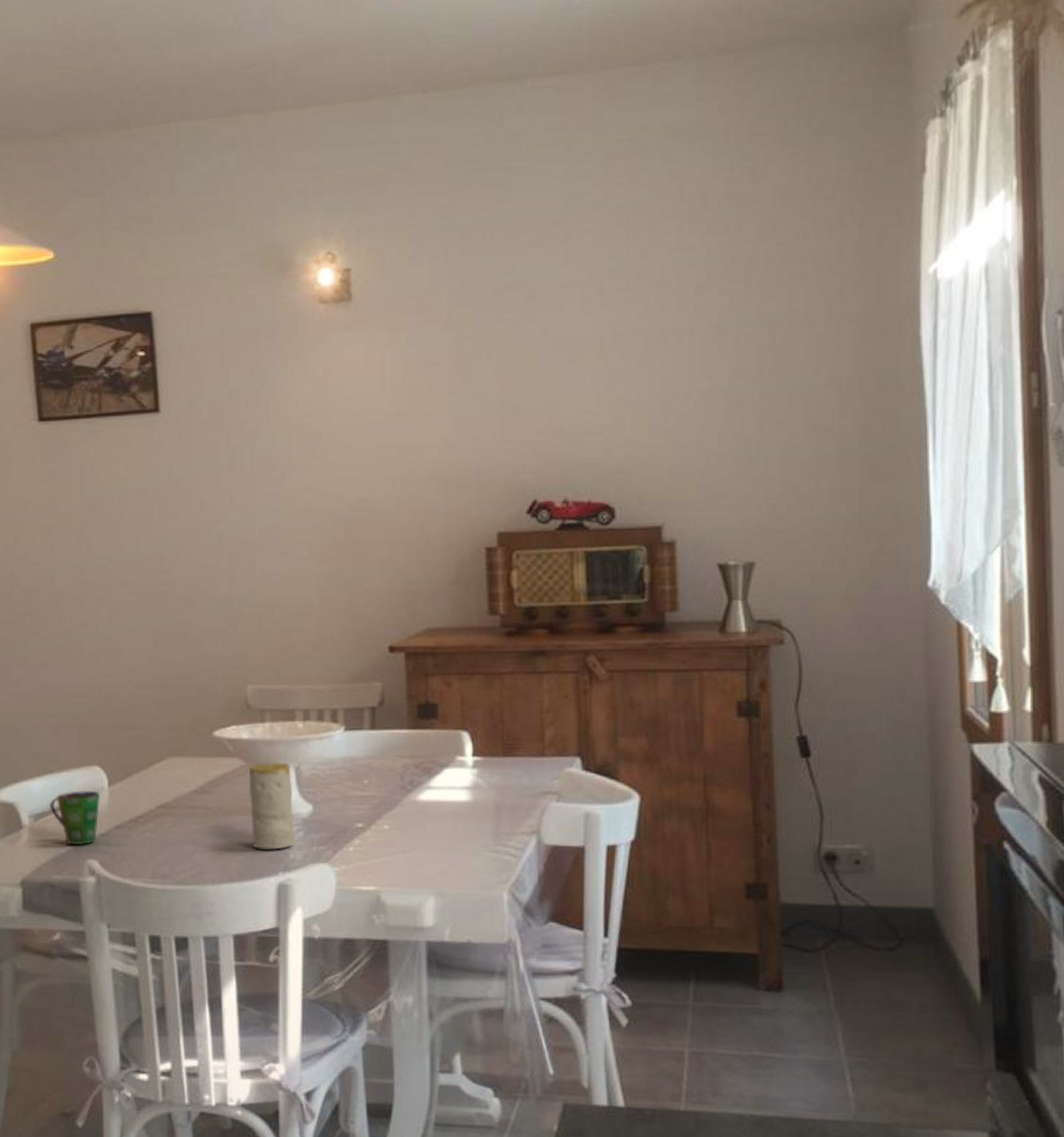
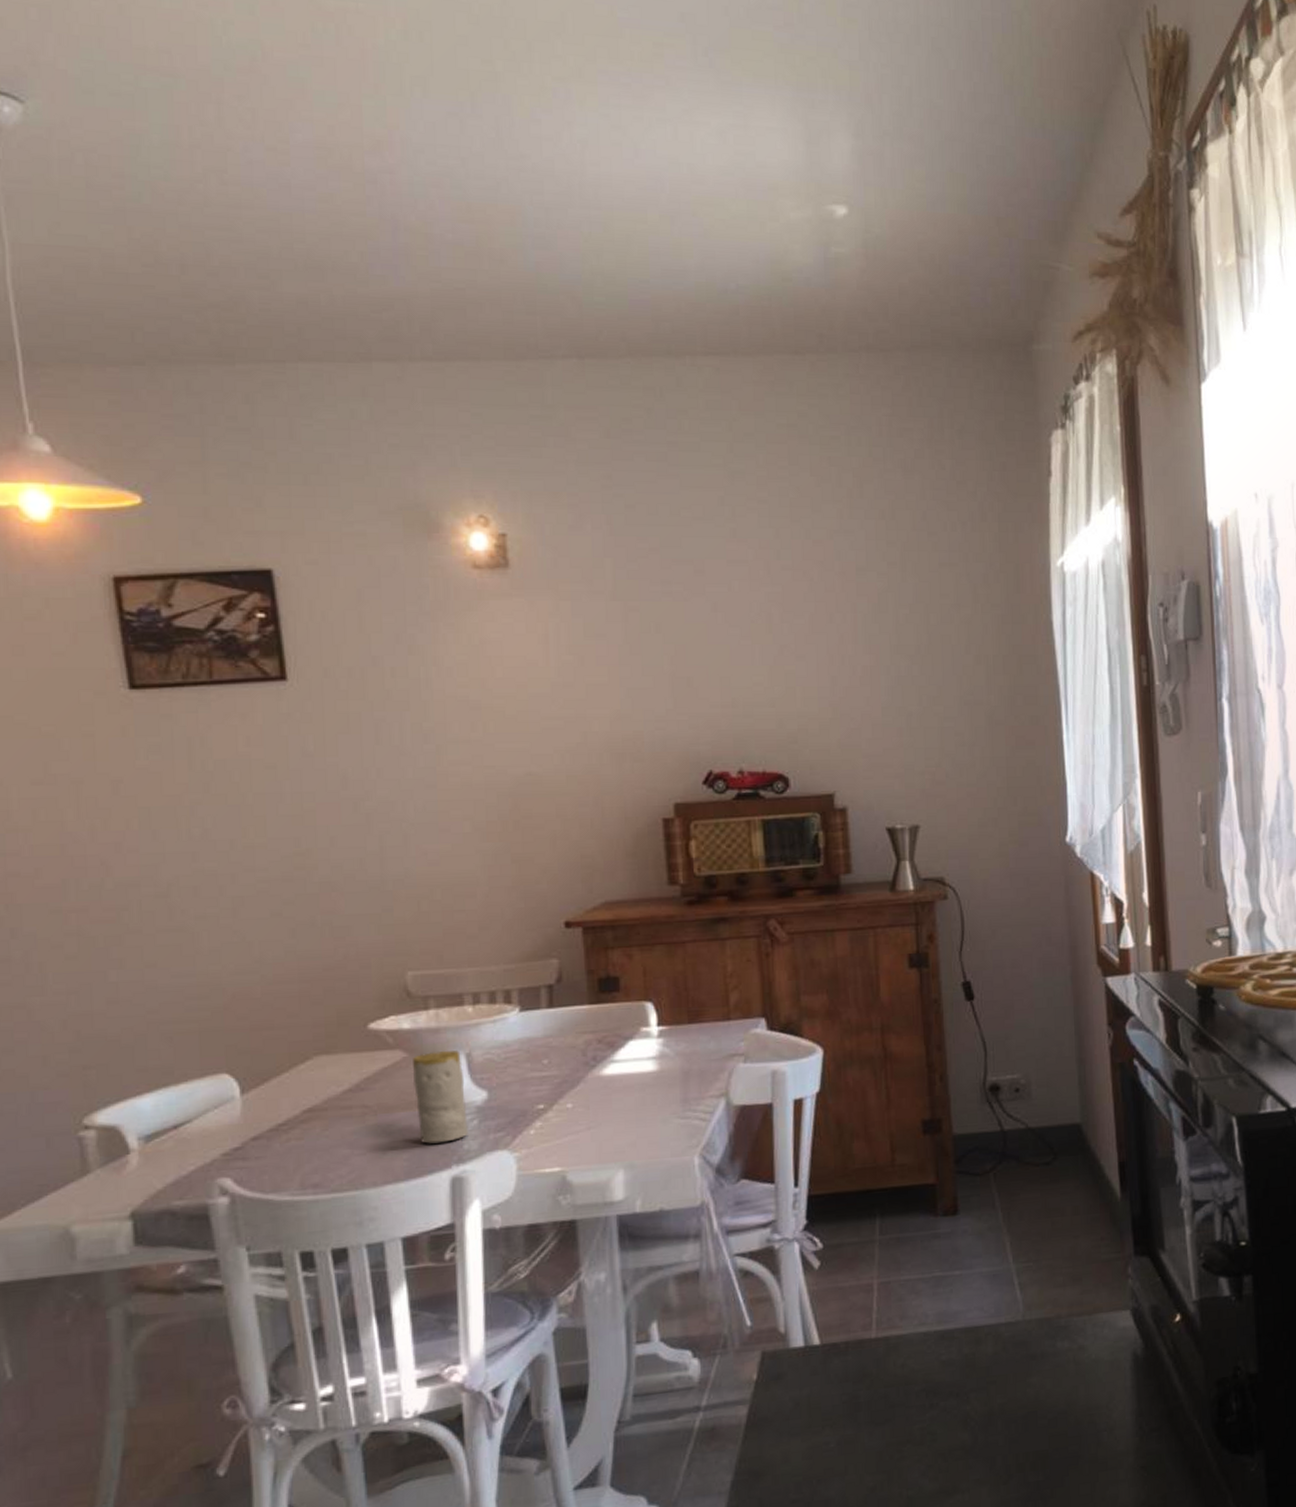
cup: present [50,790,100,846] -> none [165,1100,231,1165]

